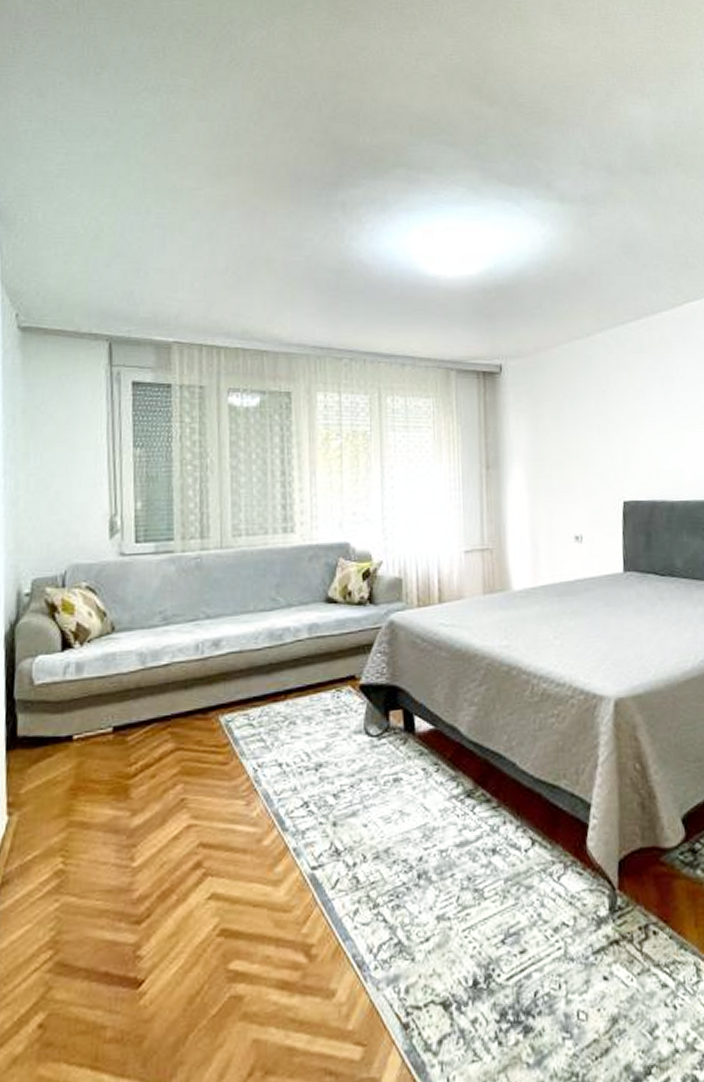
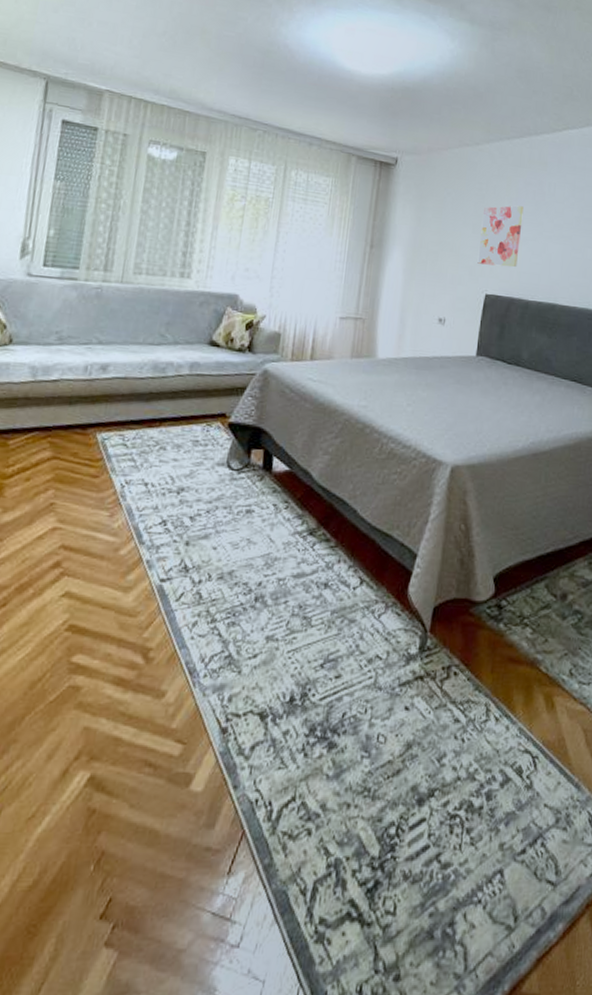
wall art: none [607,396,654,468] -> present [477,205,524,267]

